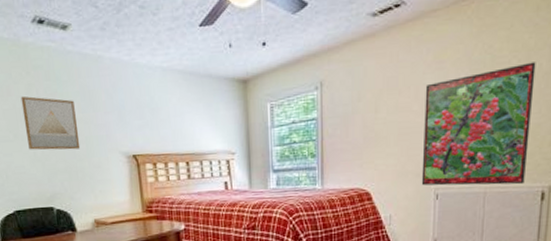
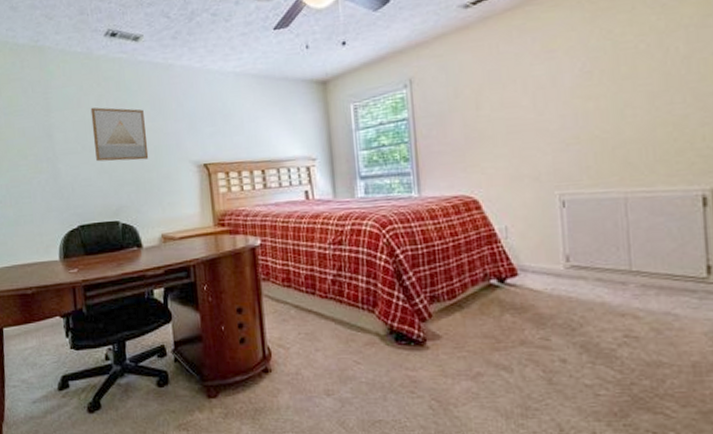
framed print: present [421,62,536,186] -> none [534,45,677,191]

